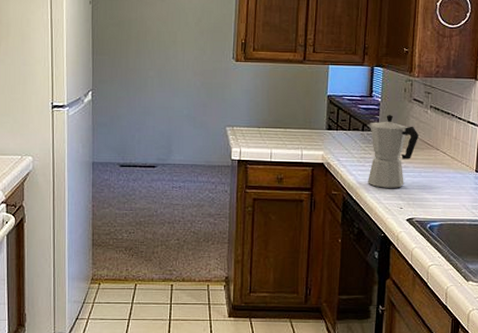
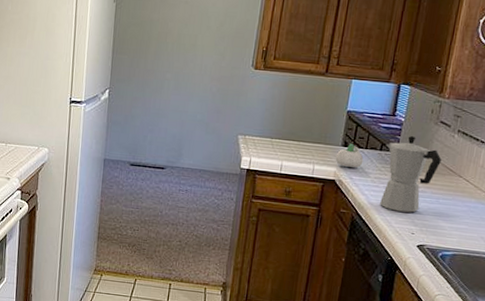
succulent planter: none [321,126,348,149] -> present [335,143,364,168]

